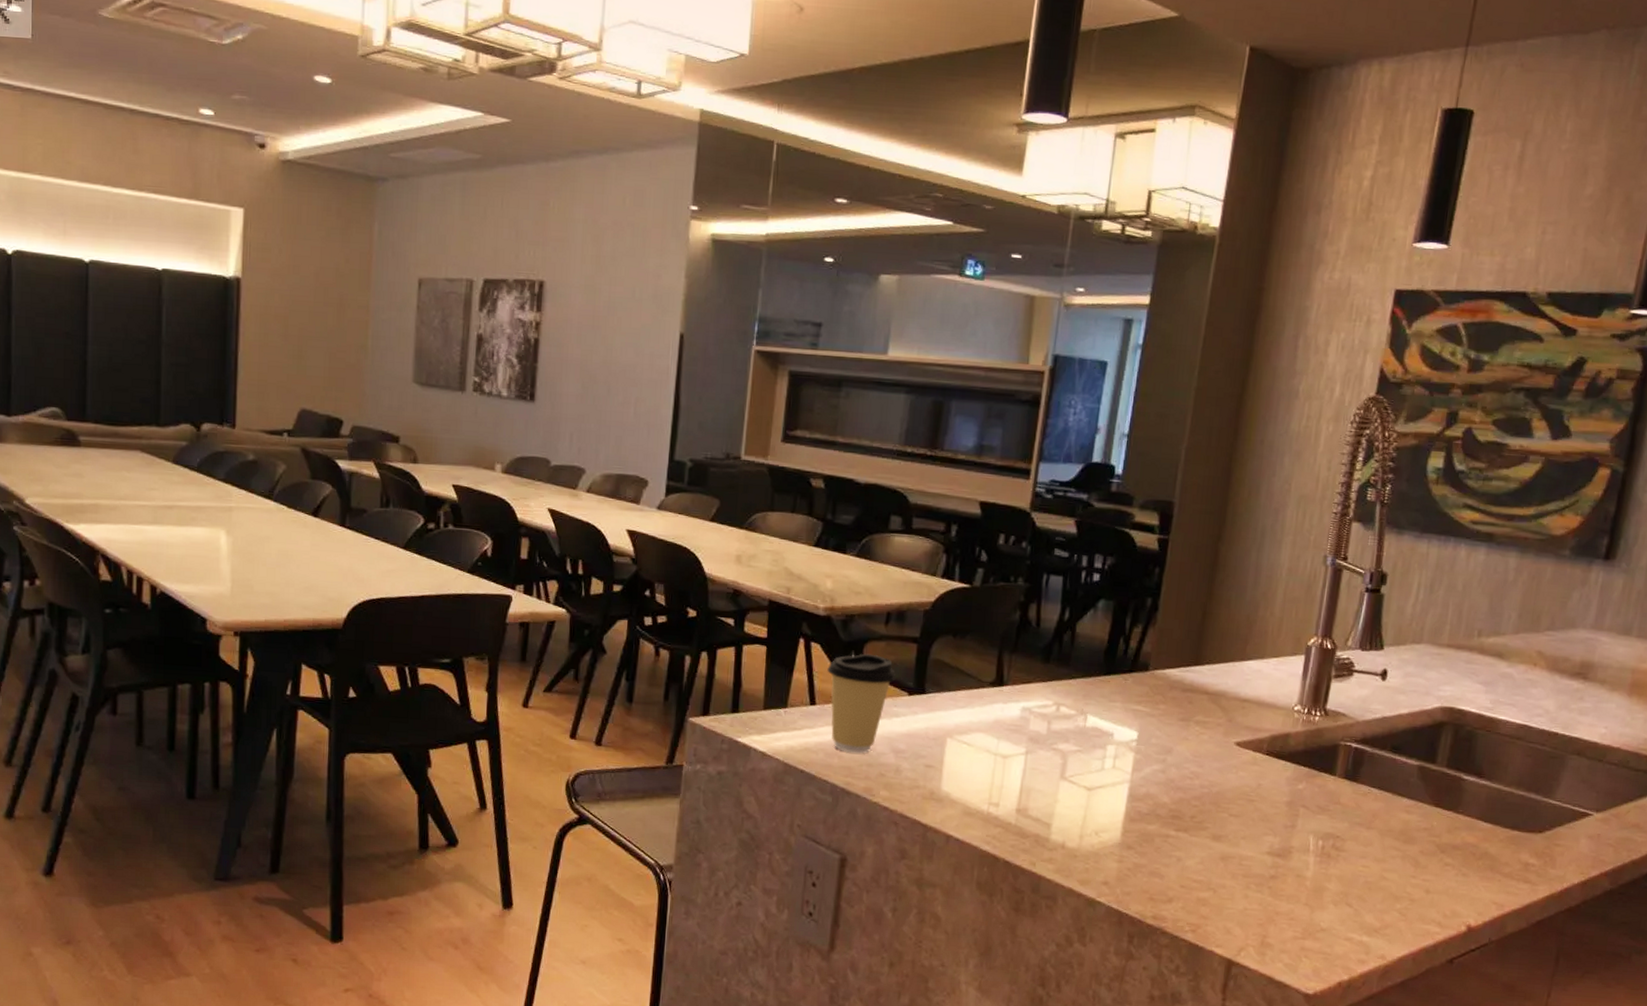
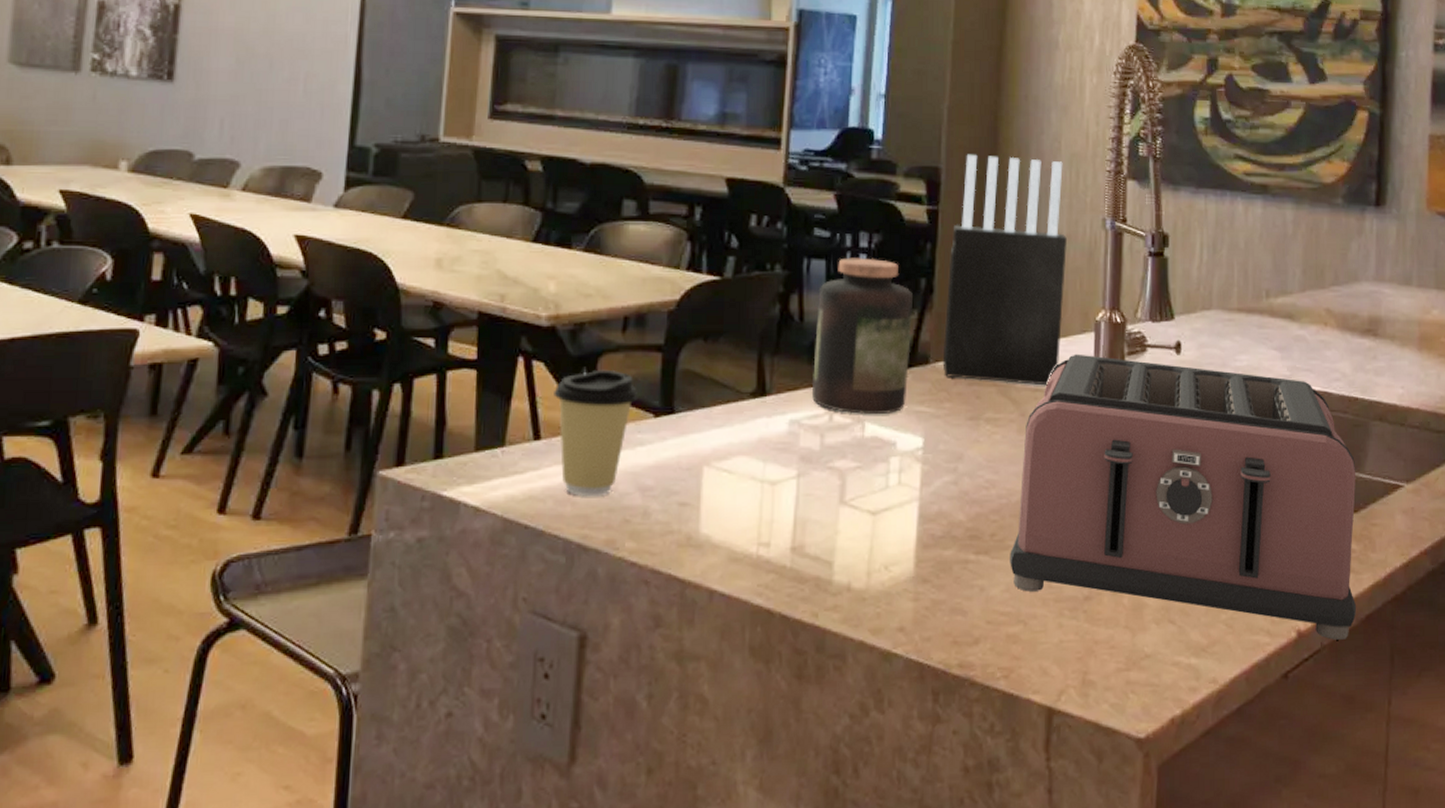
jar: none [1043,576,1139,710] -> present [811,257,913,414]
knife block: none [1160,491,1291,698] -> present [942,154,1067,386]
toaster: none [1206,672,1547,938] -> present [1010,354,1357,640]

